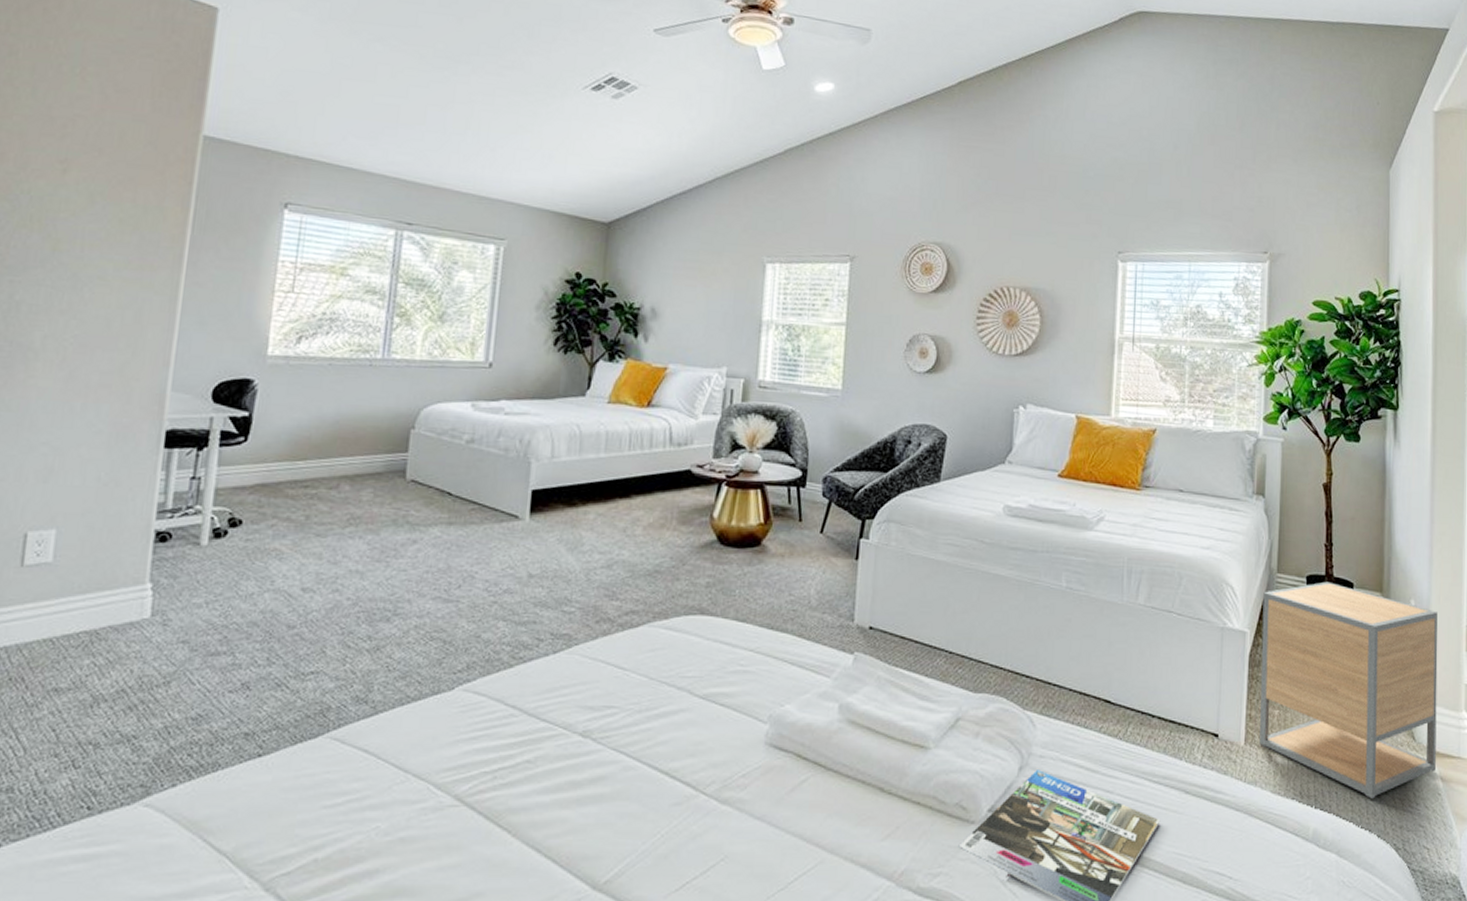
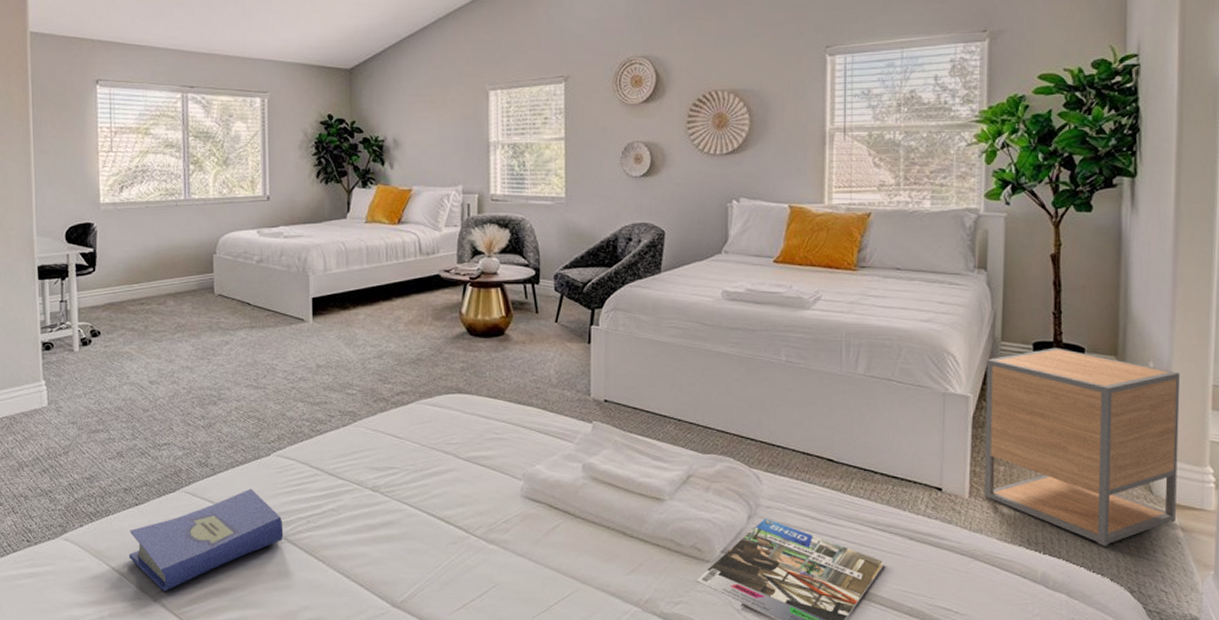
hardcover book: none [237,733,461,877] -> present [128,488,284,591]

